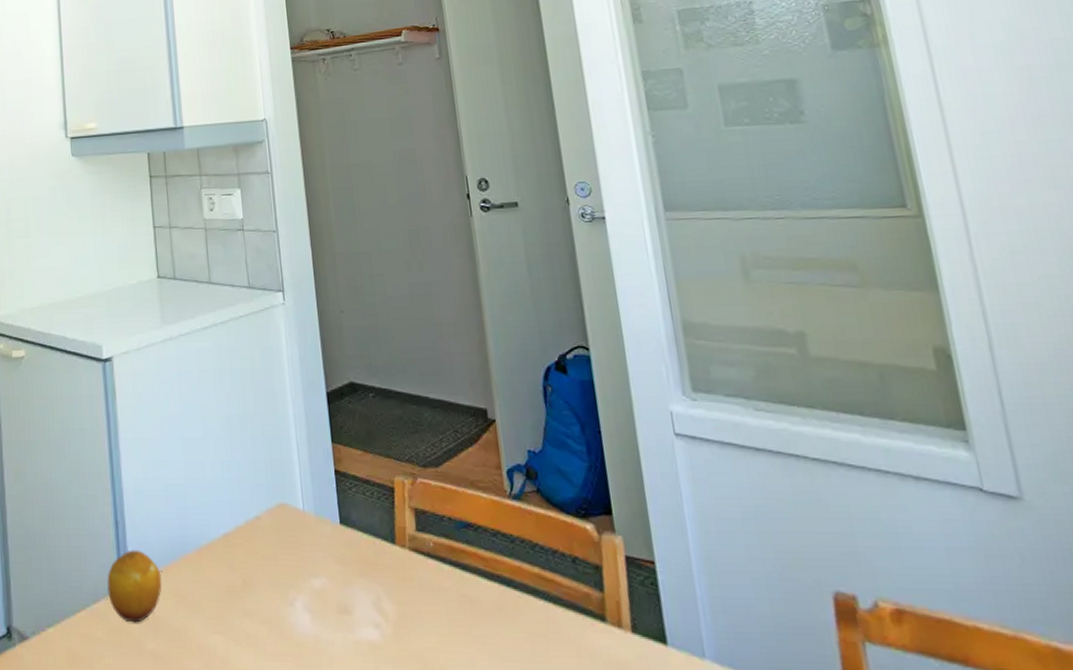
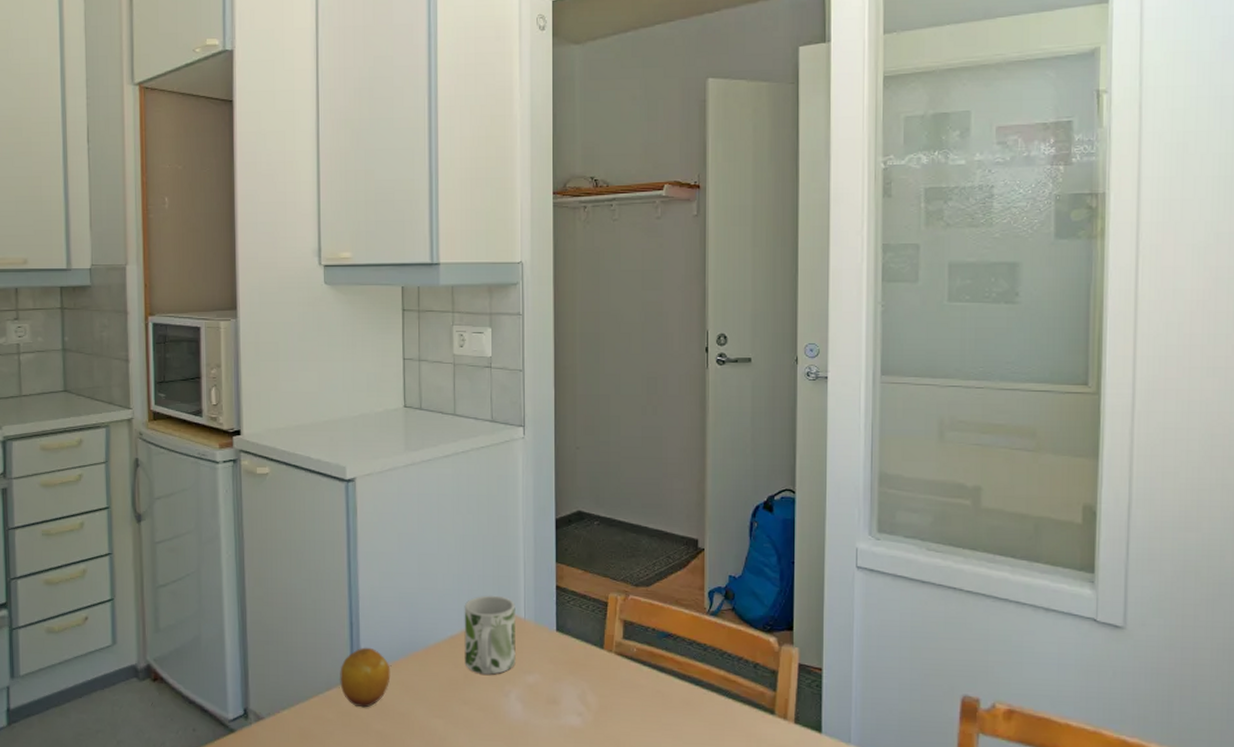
mug: none [236,484,298,579] -> present [464,595,516,675]

